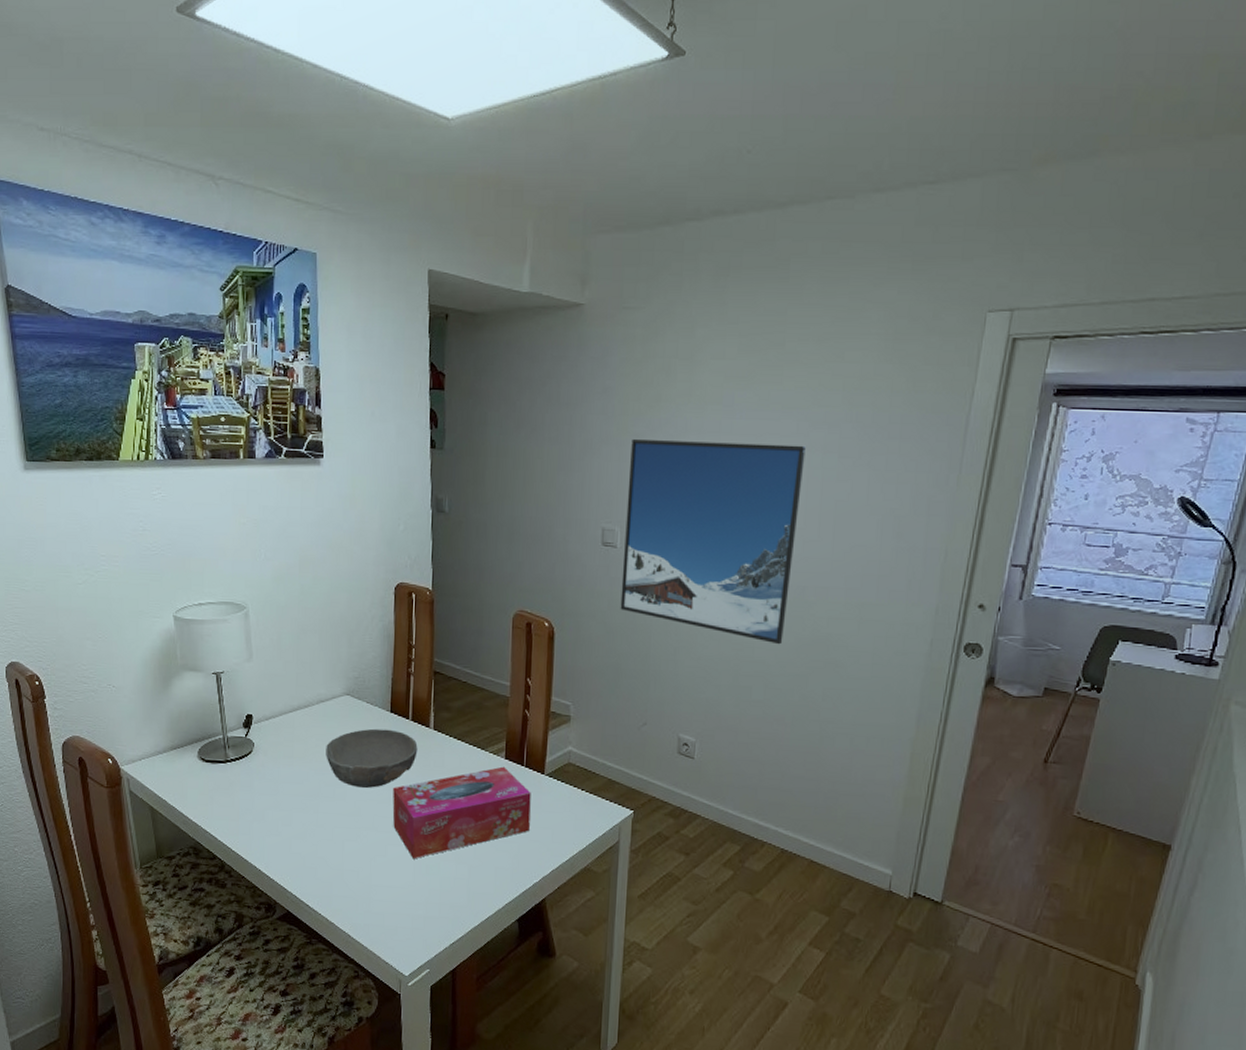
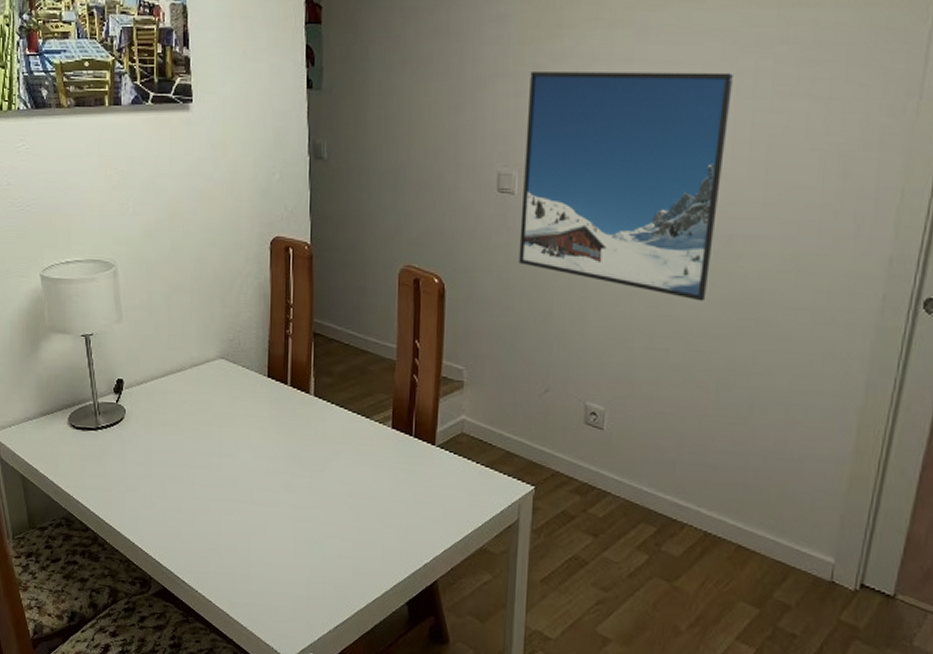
bowl: present [326,728,418,788] -> none [200,394,297,458]
tissue box: present [392,766,531,859] -> none [271,436,421,535]

